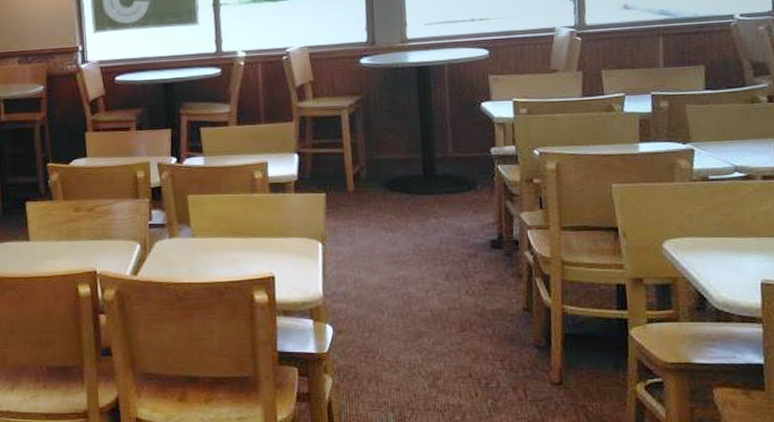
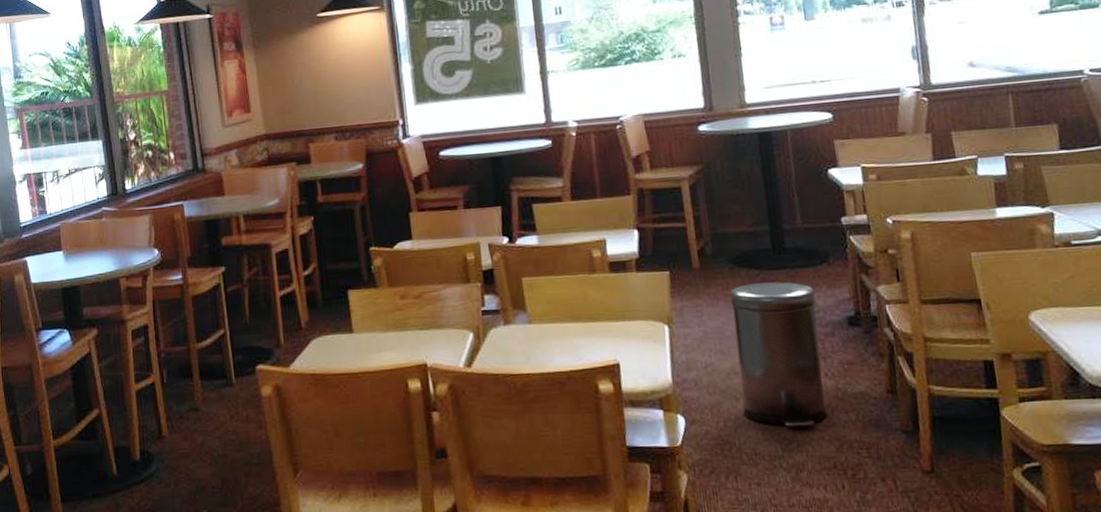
pedal bin: none [381,206,465,339] -> present [730,282,826,427]

